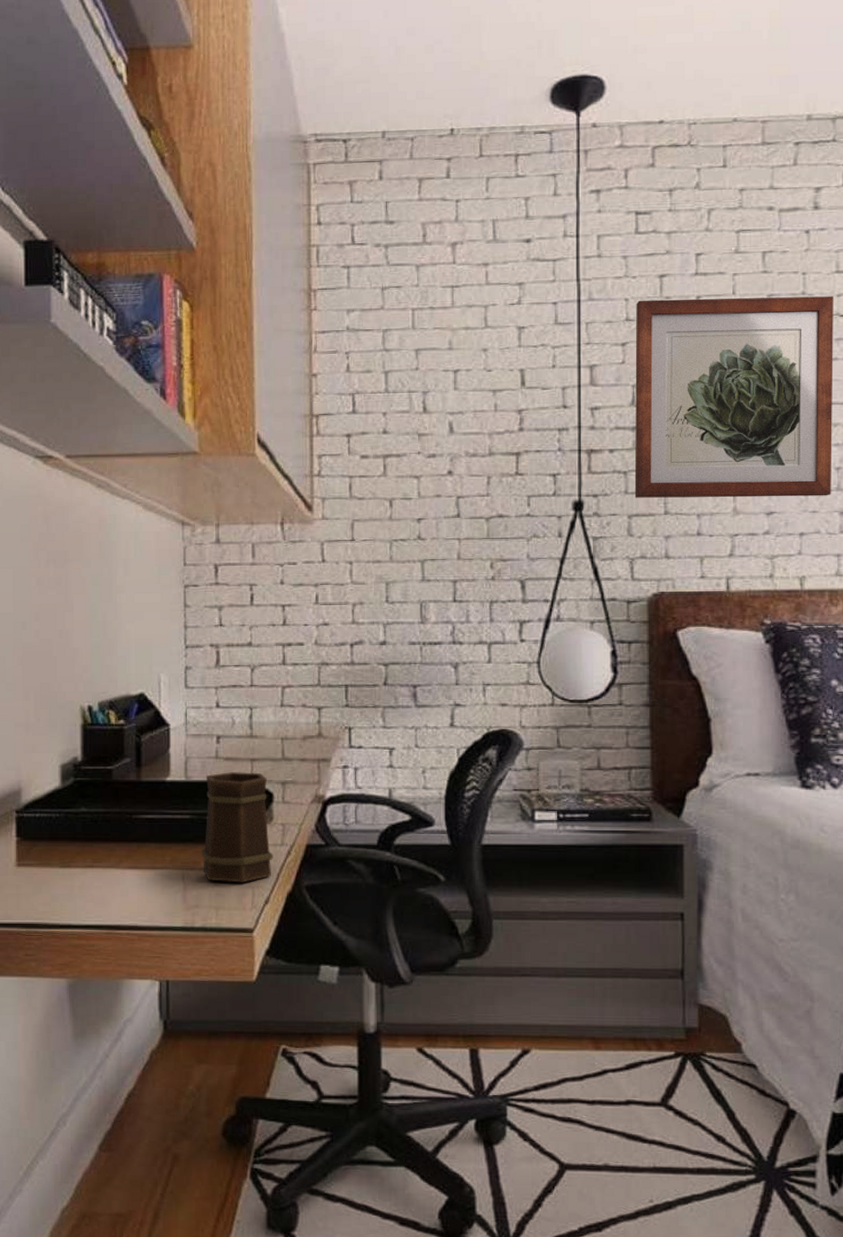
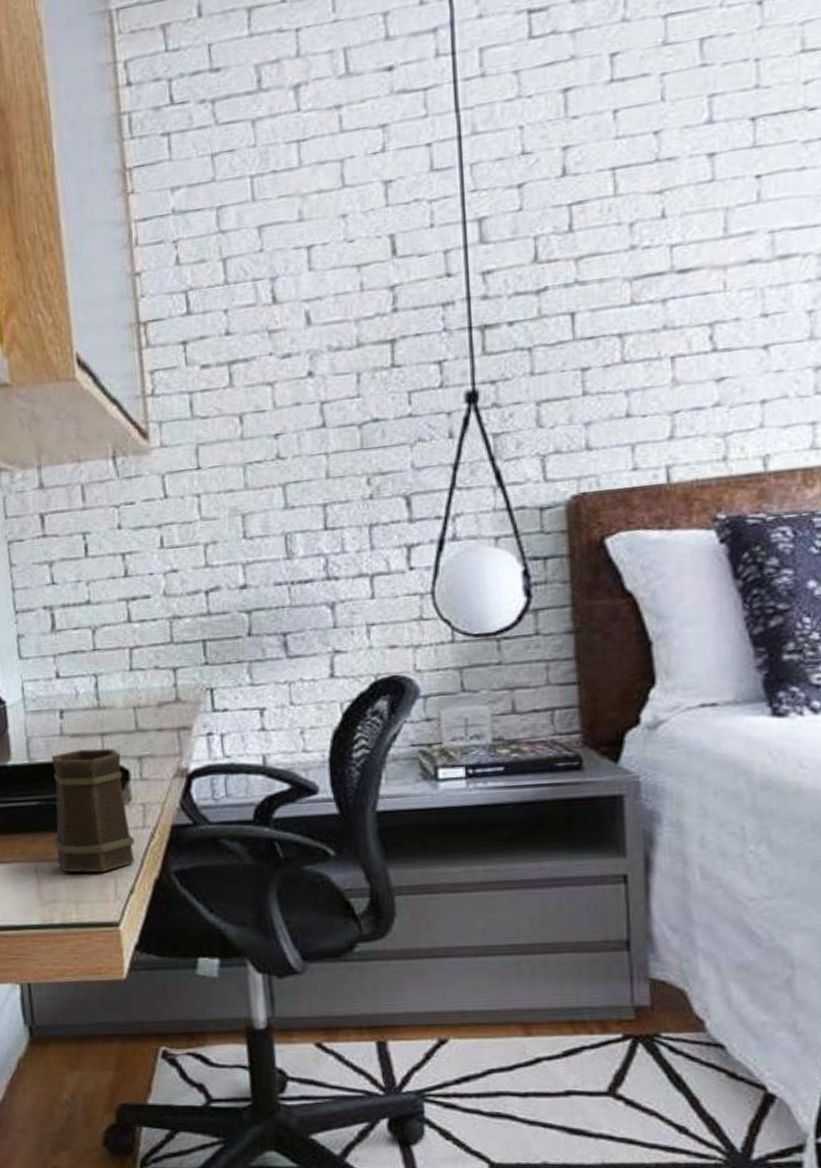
wall art: present [634,296,834,498] -> none [534,84,802,380]

